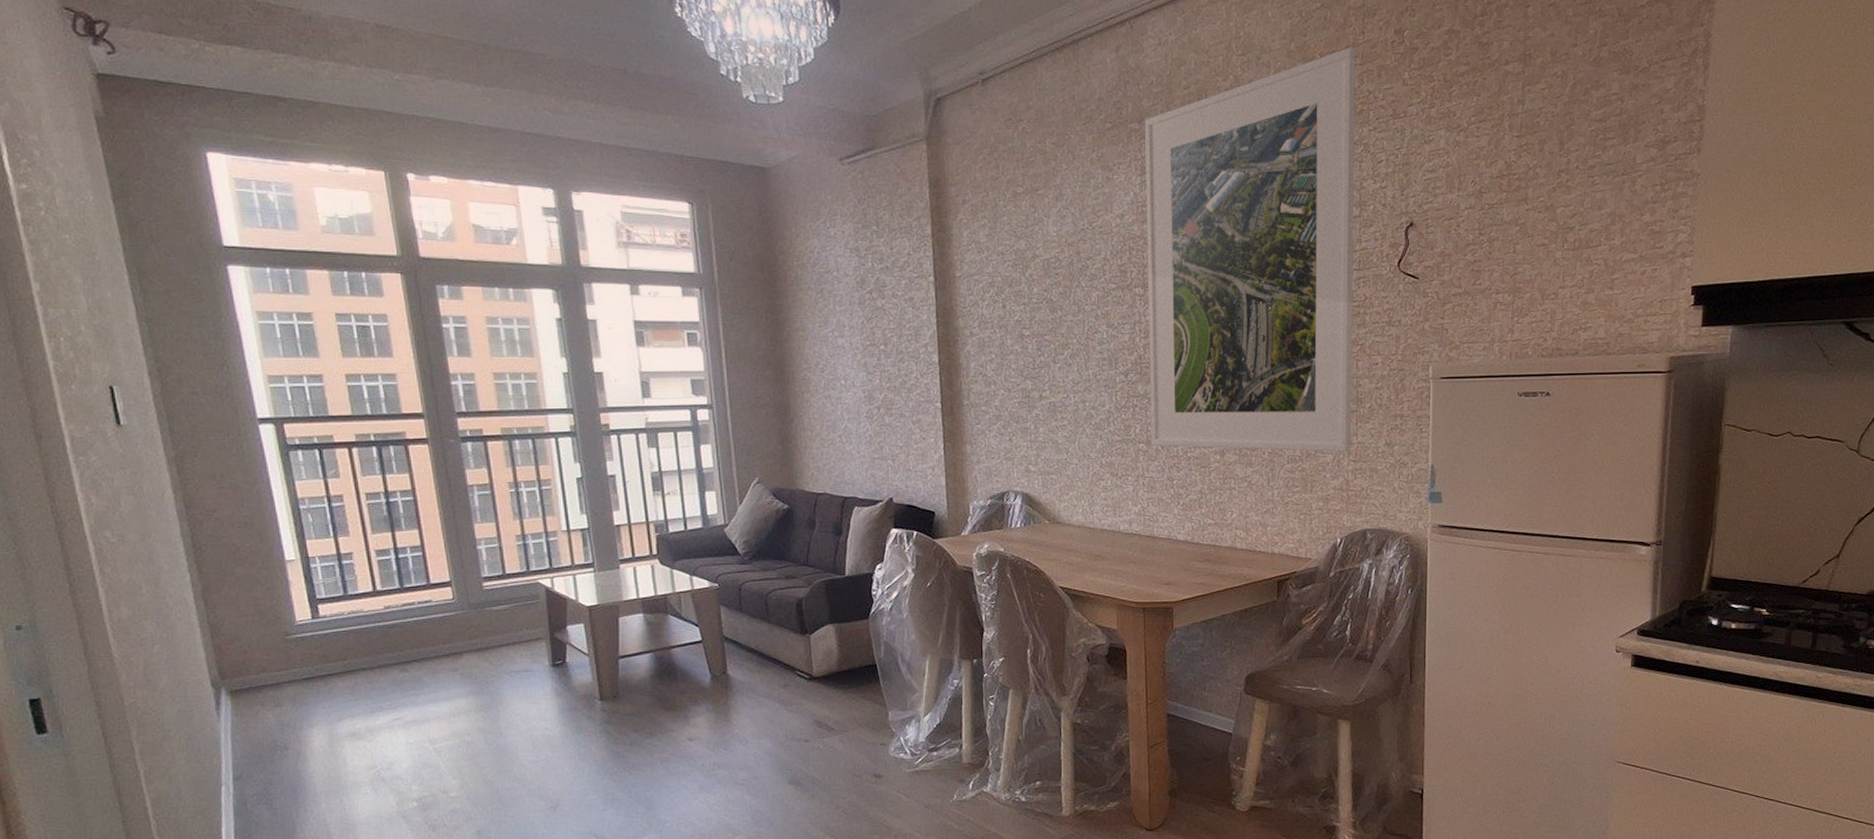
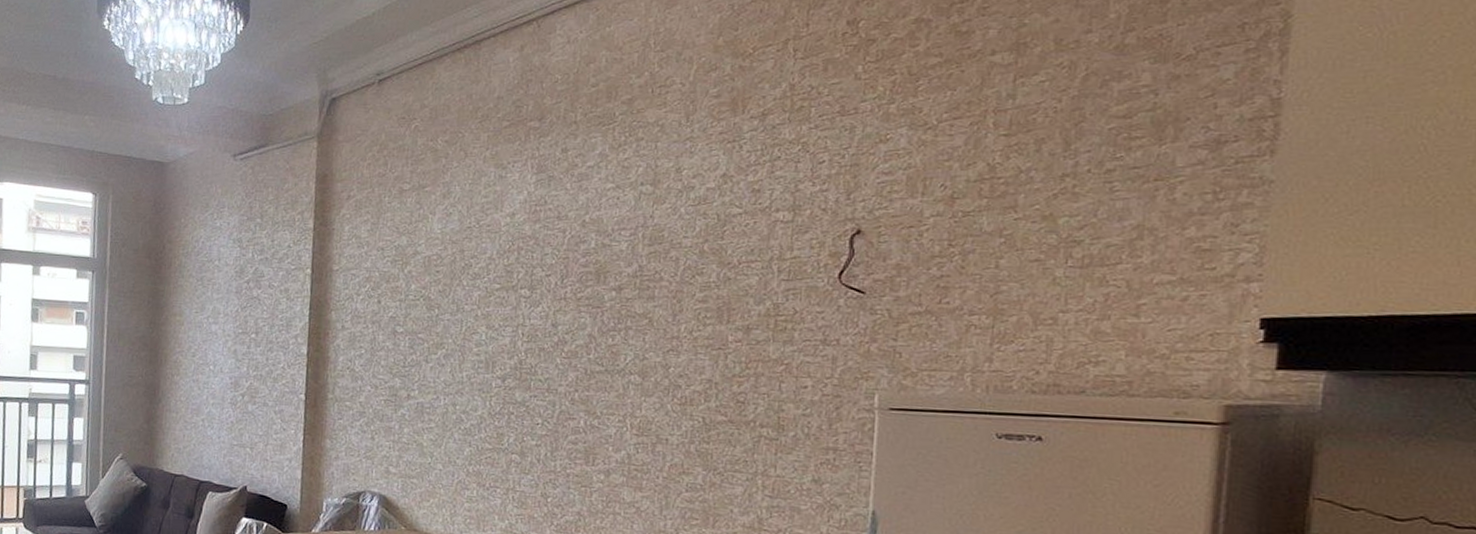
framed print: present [1144,46,1356,452] -> none [526,40,798,486]

